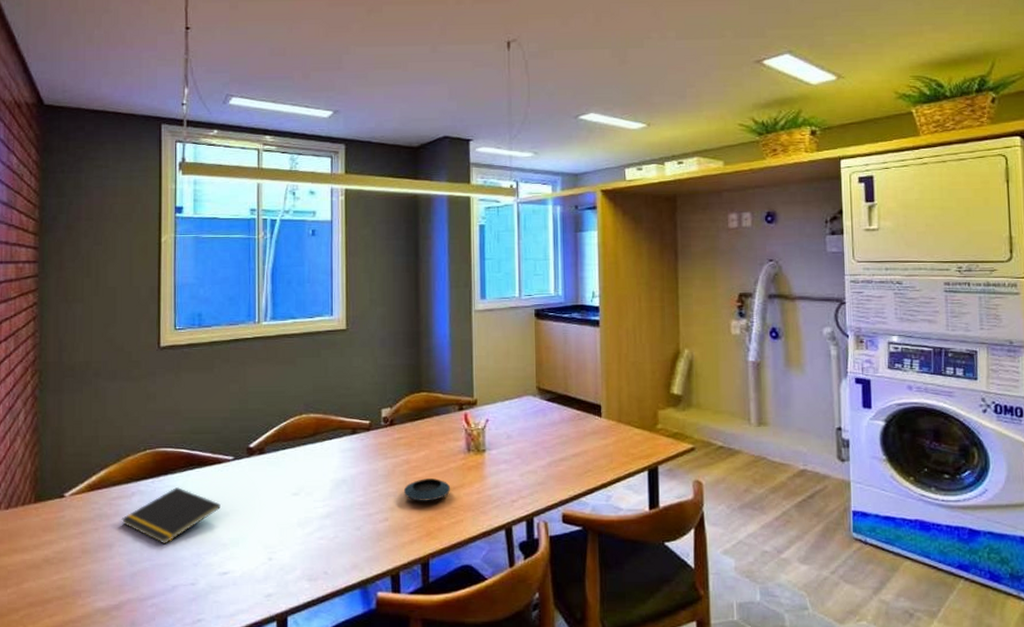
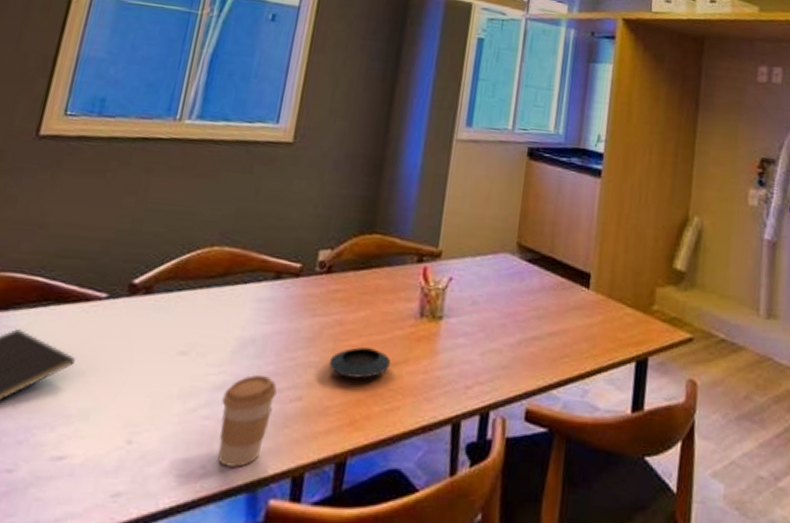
coffee cup: none [330,505,368,571] -> present [218,375,277,467]

